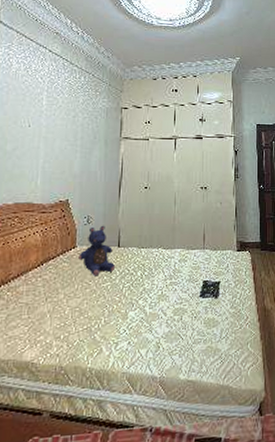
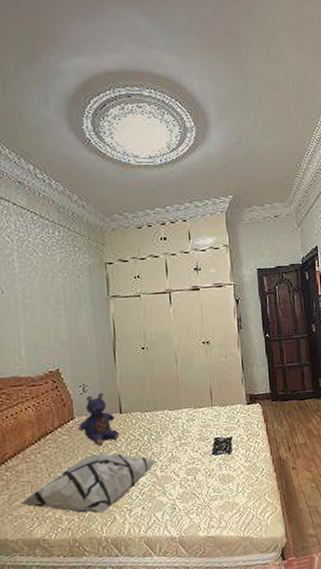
decorative pillow: none [15,283,147,344] -> present [20,453,157,514]

